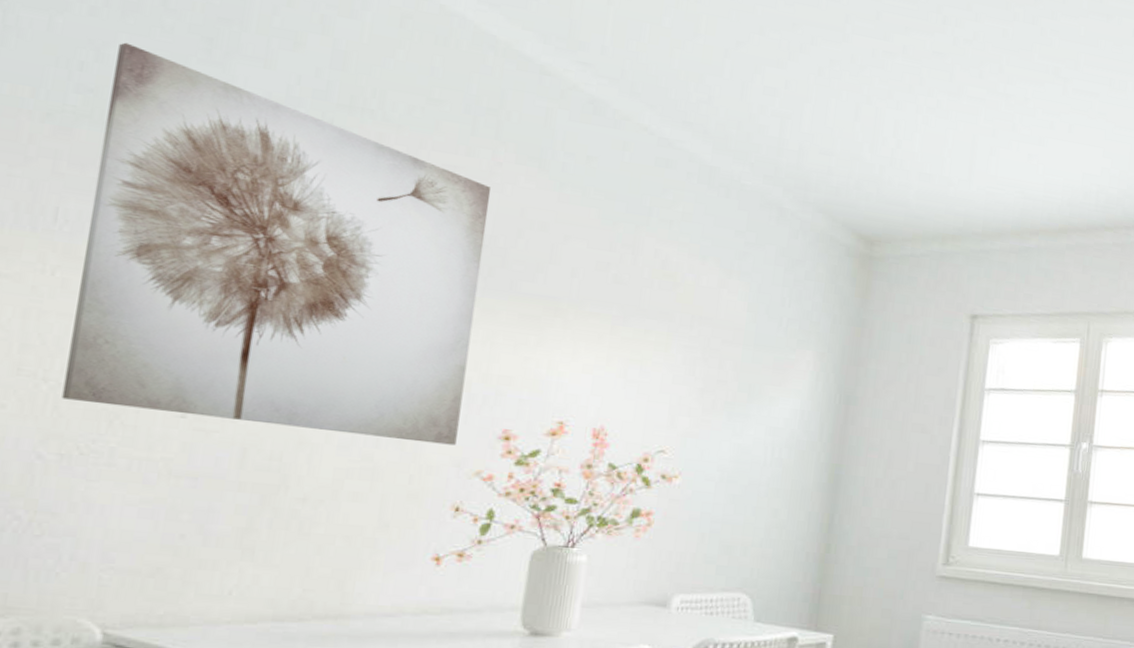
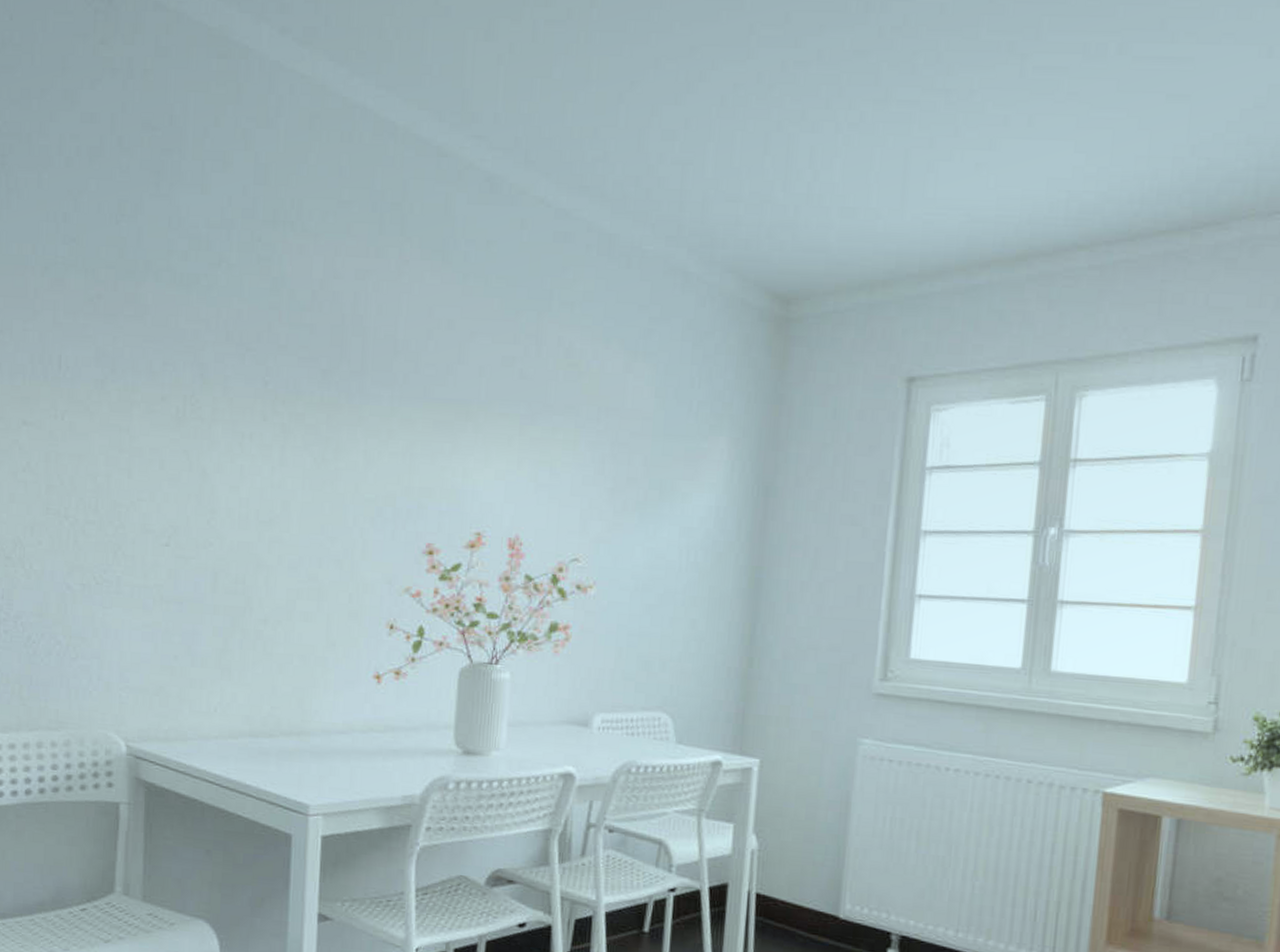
wall art: present [61,42,491,446] -> none [79,188,401,562]

